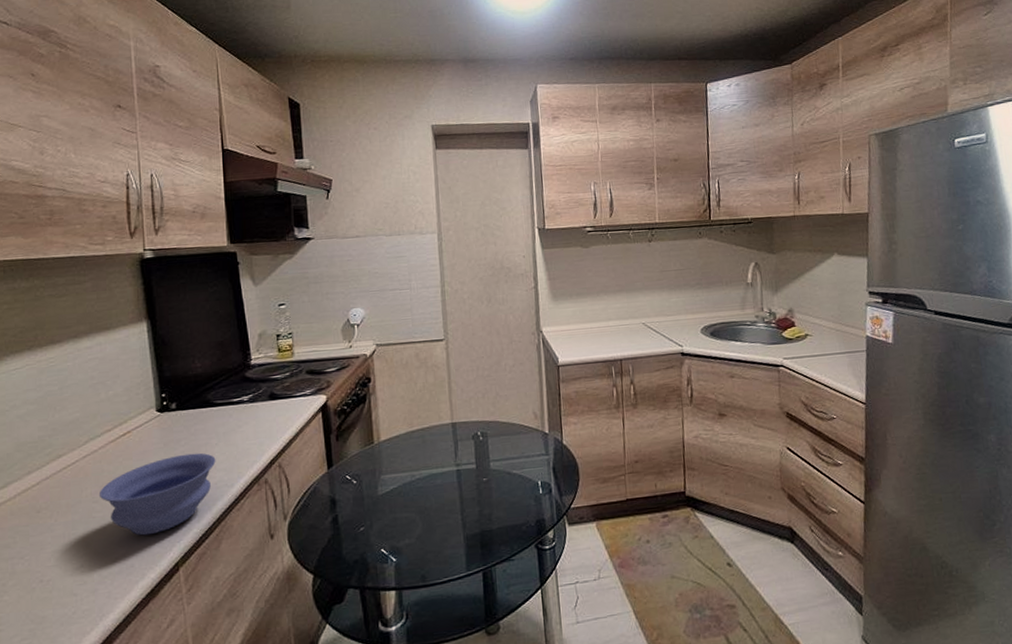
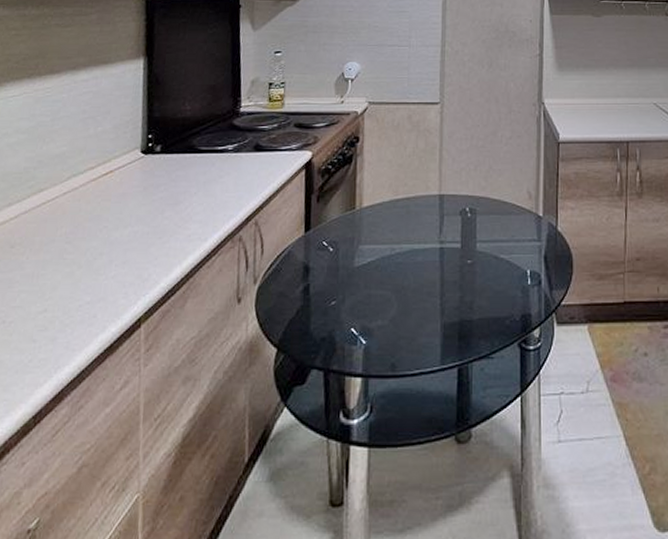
bowl: present [98,452,216,536] -> none [72,201,193,284]

